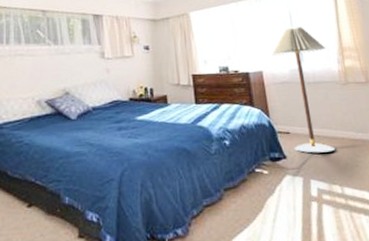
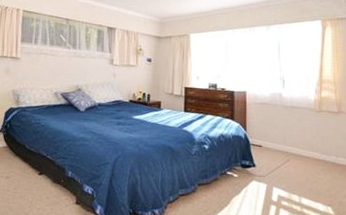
floor lamp: present [271,27,335,153] -> none [256,57,306,167]

